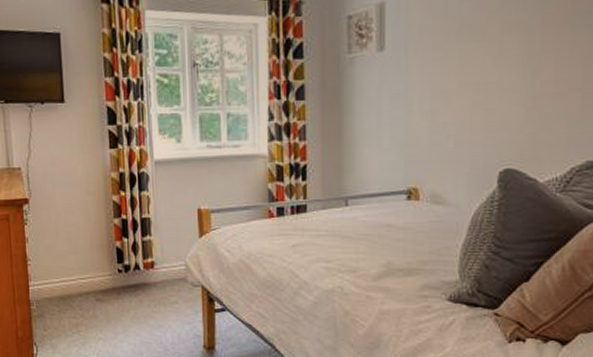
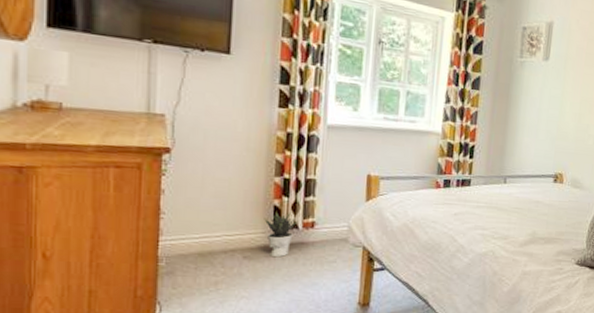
potted plant: none [109,253,141,298] -> present [264,211,300,257]

